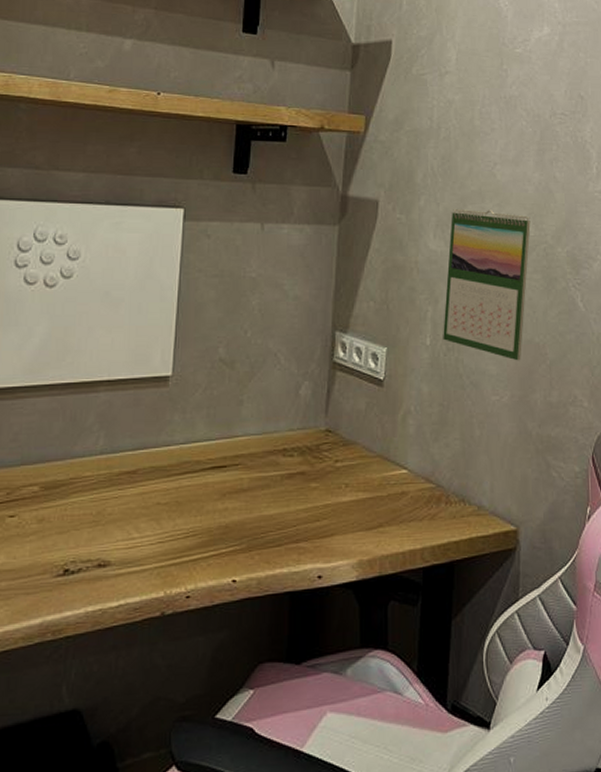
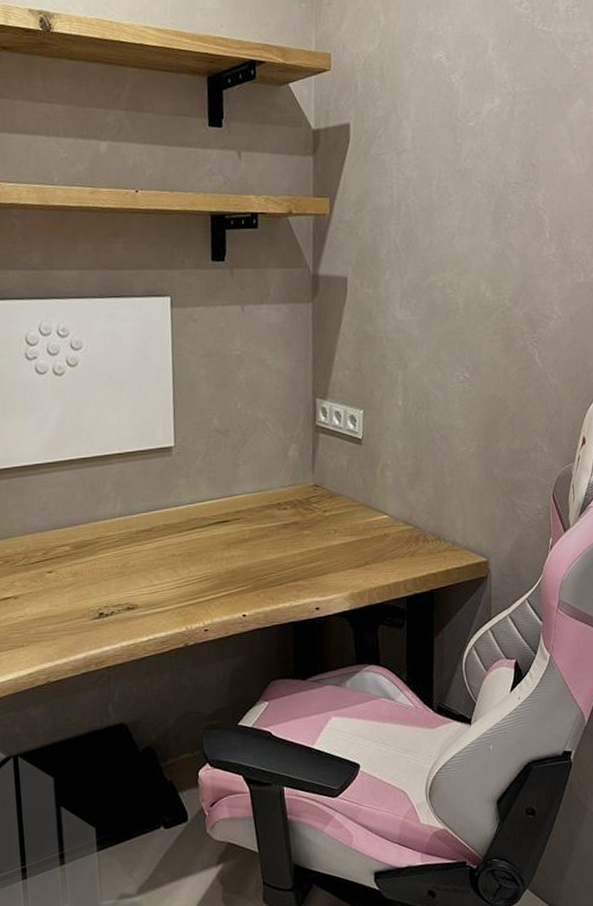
calendar: present [443,208,531,361] -> none [413,279,490,415]

